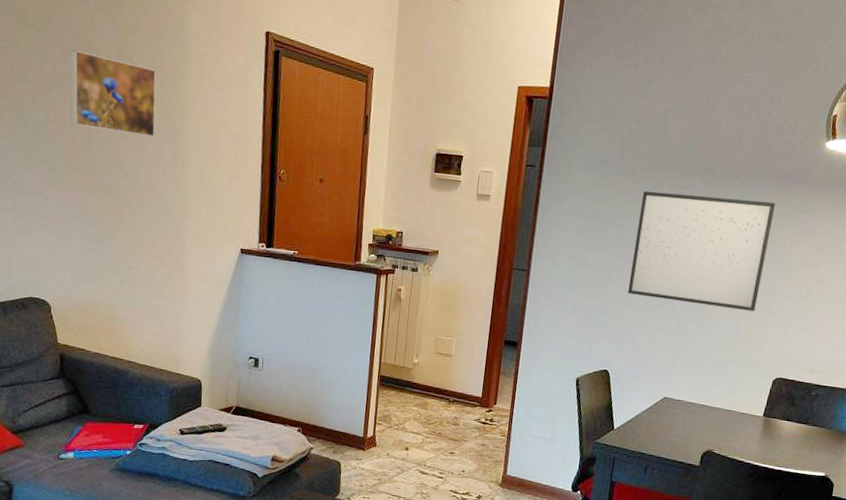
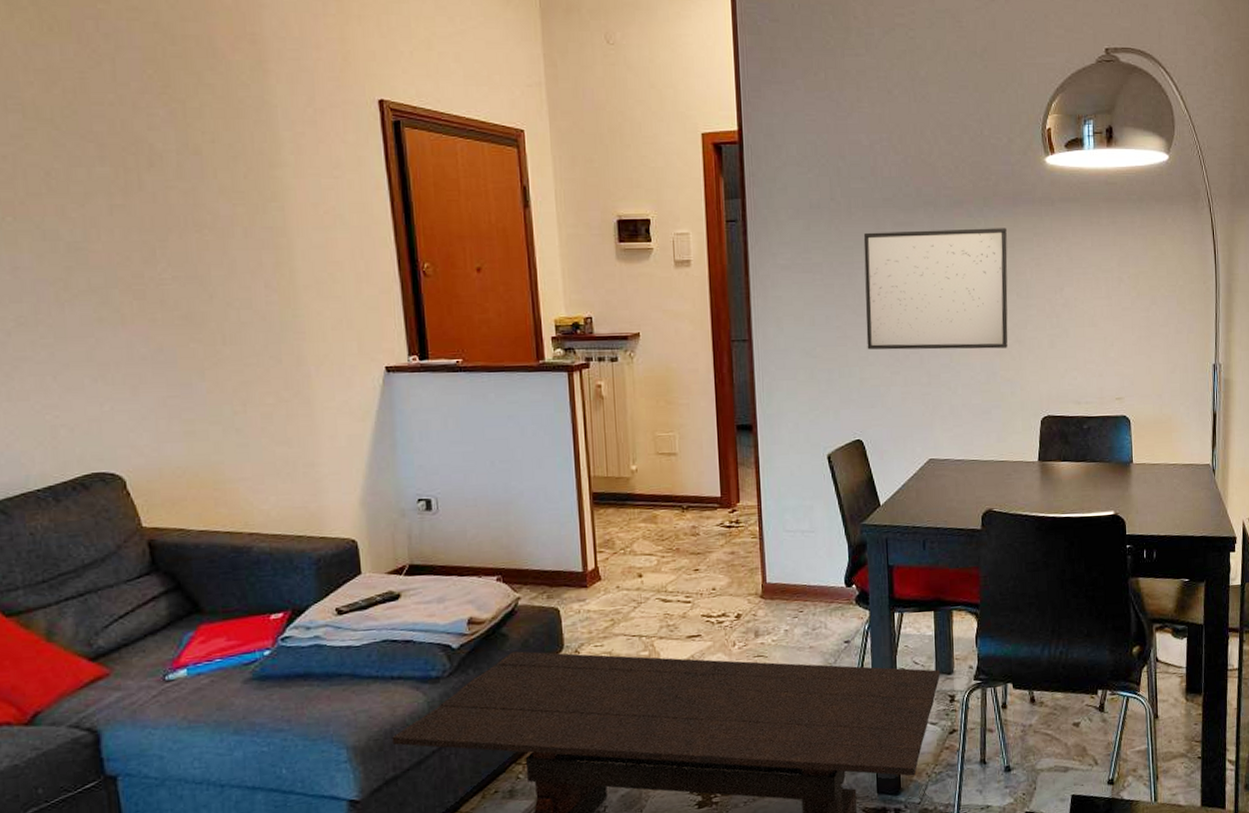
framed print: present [70,49,156,138] -> none [110,146,247,245]

